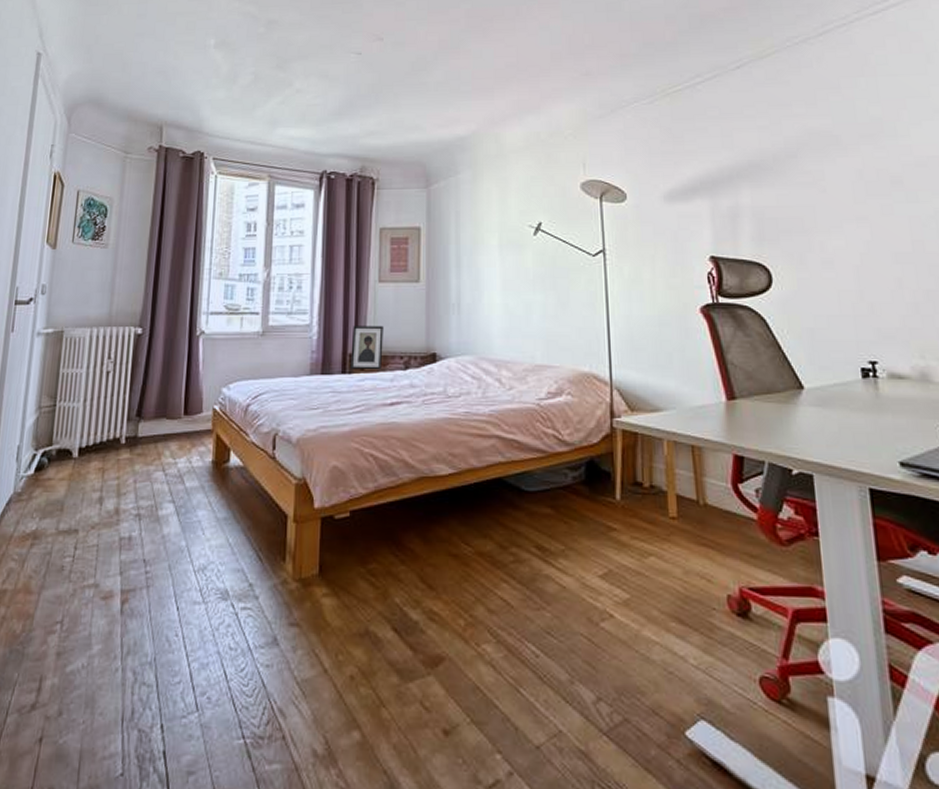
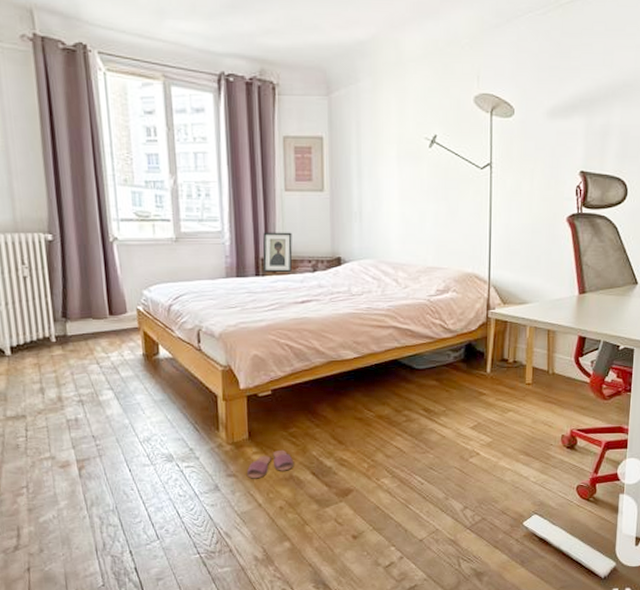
slippers: none [313,592,371,632] -> present [247,449,293,479]

